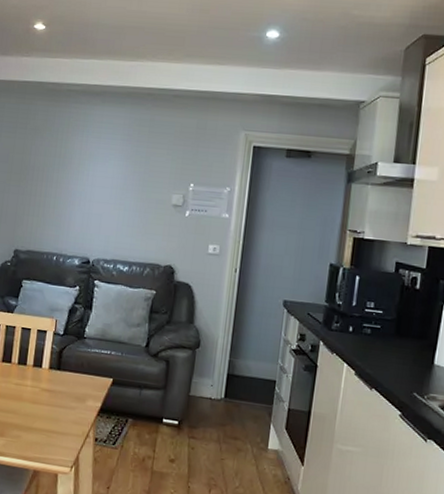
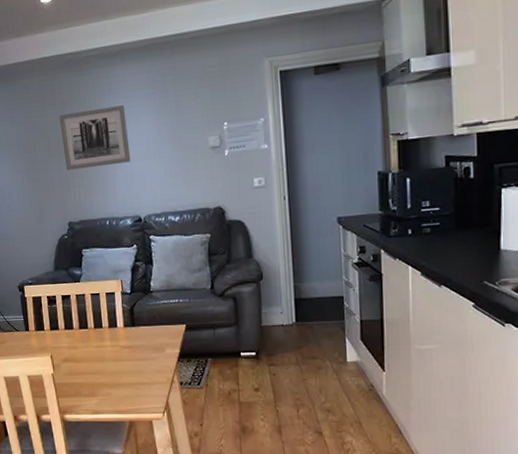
wall art: none [24,140,96,203] -> present [59,105,131,170]

